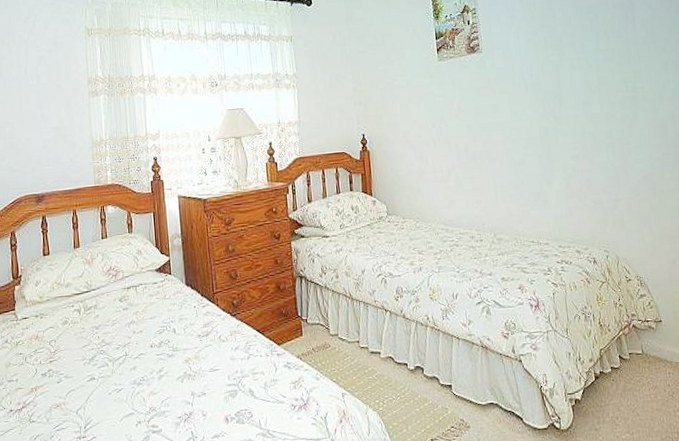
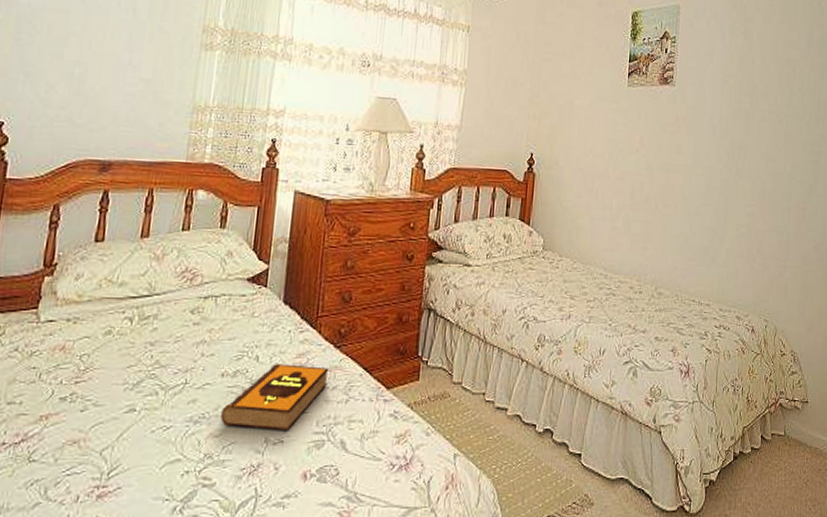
hardback book: none [156,332,231,386] -> present [220,363,329,430]

